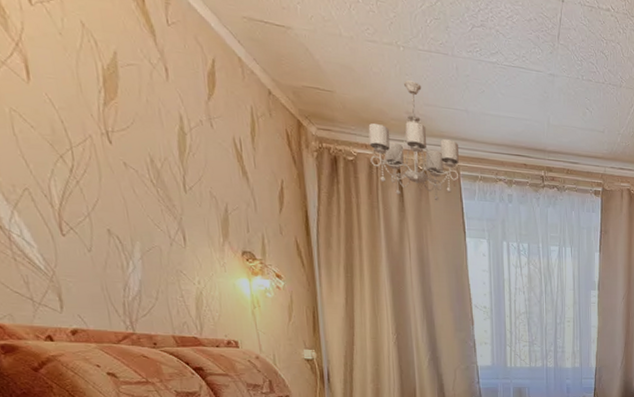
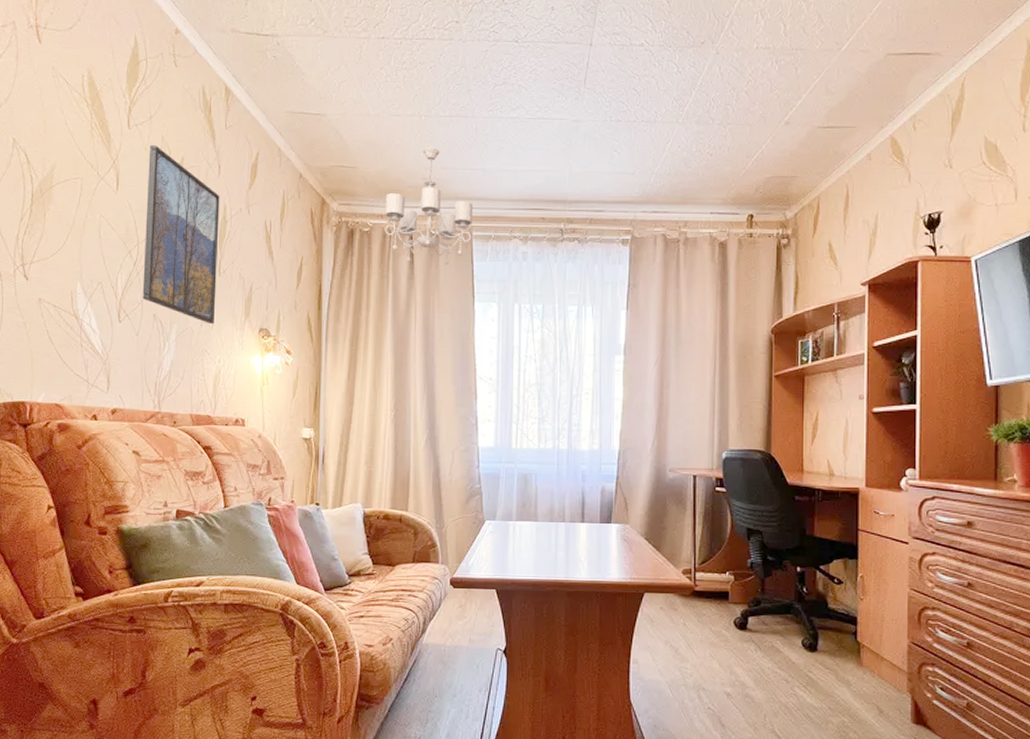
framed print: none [65,30,187,244] -> present [142,145,220,325]

